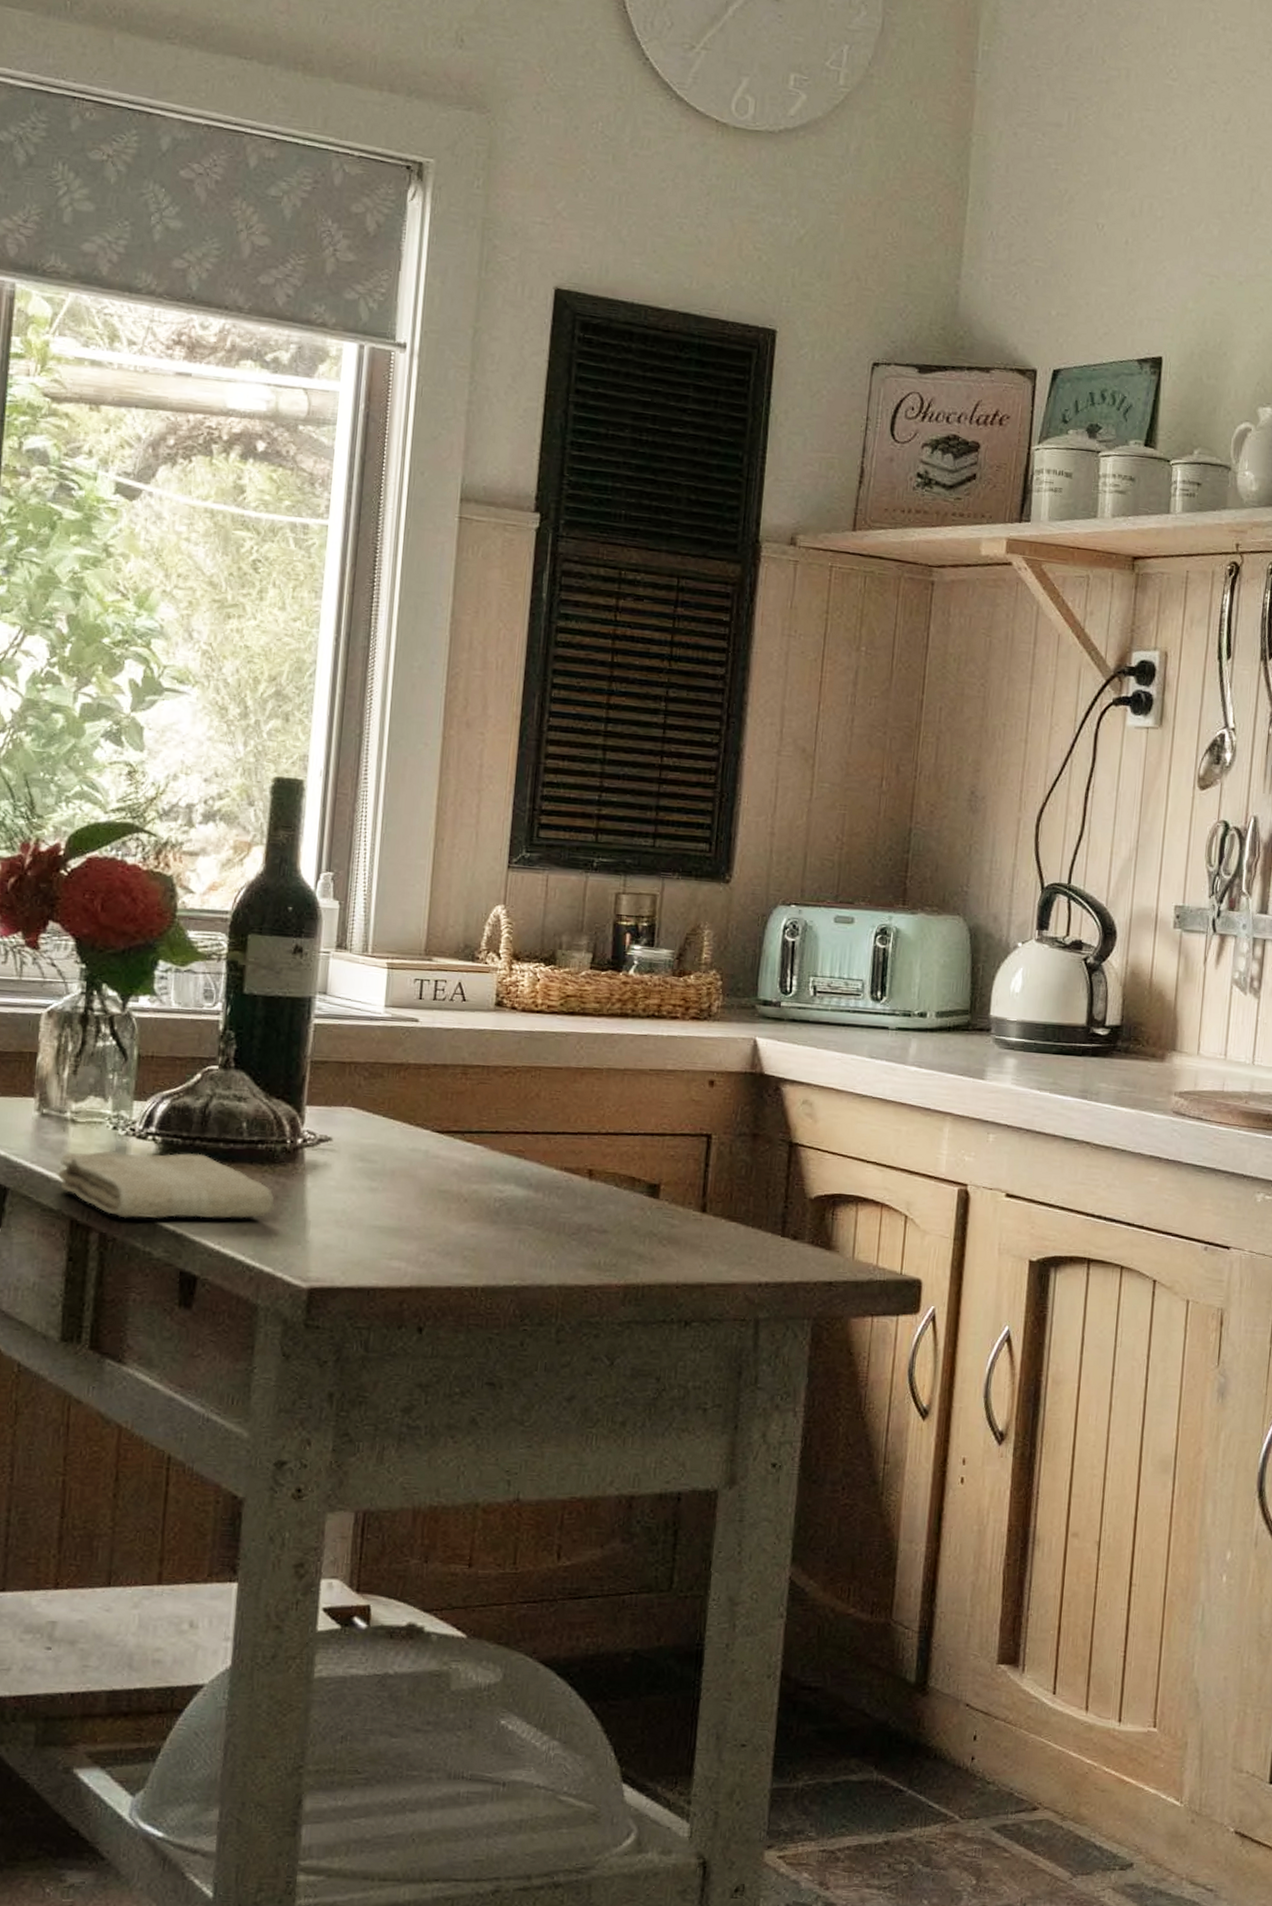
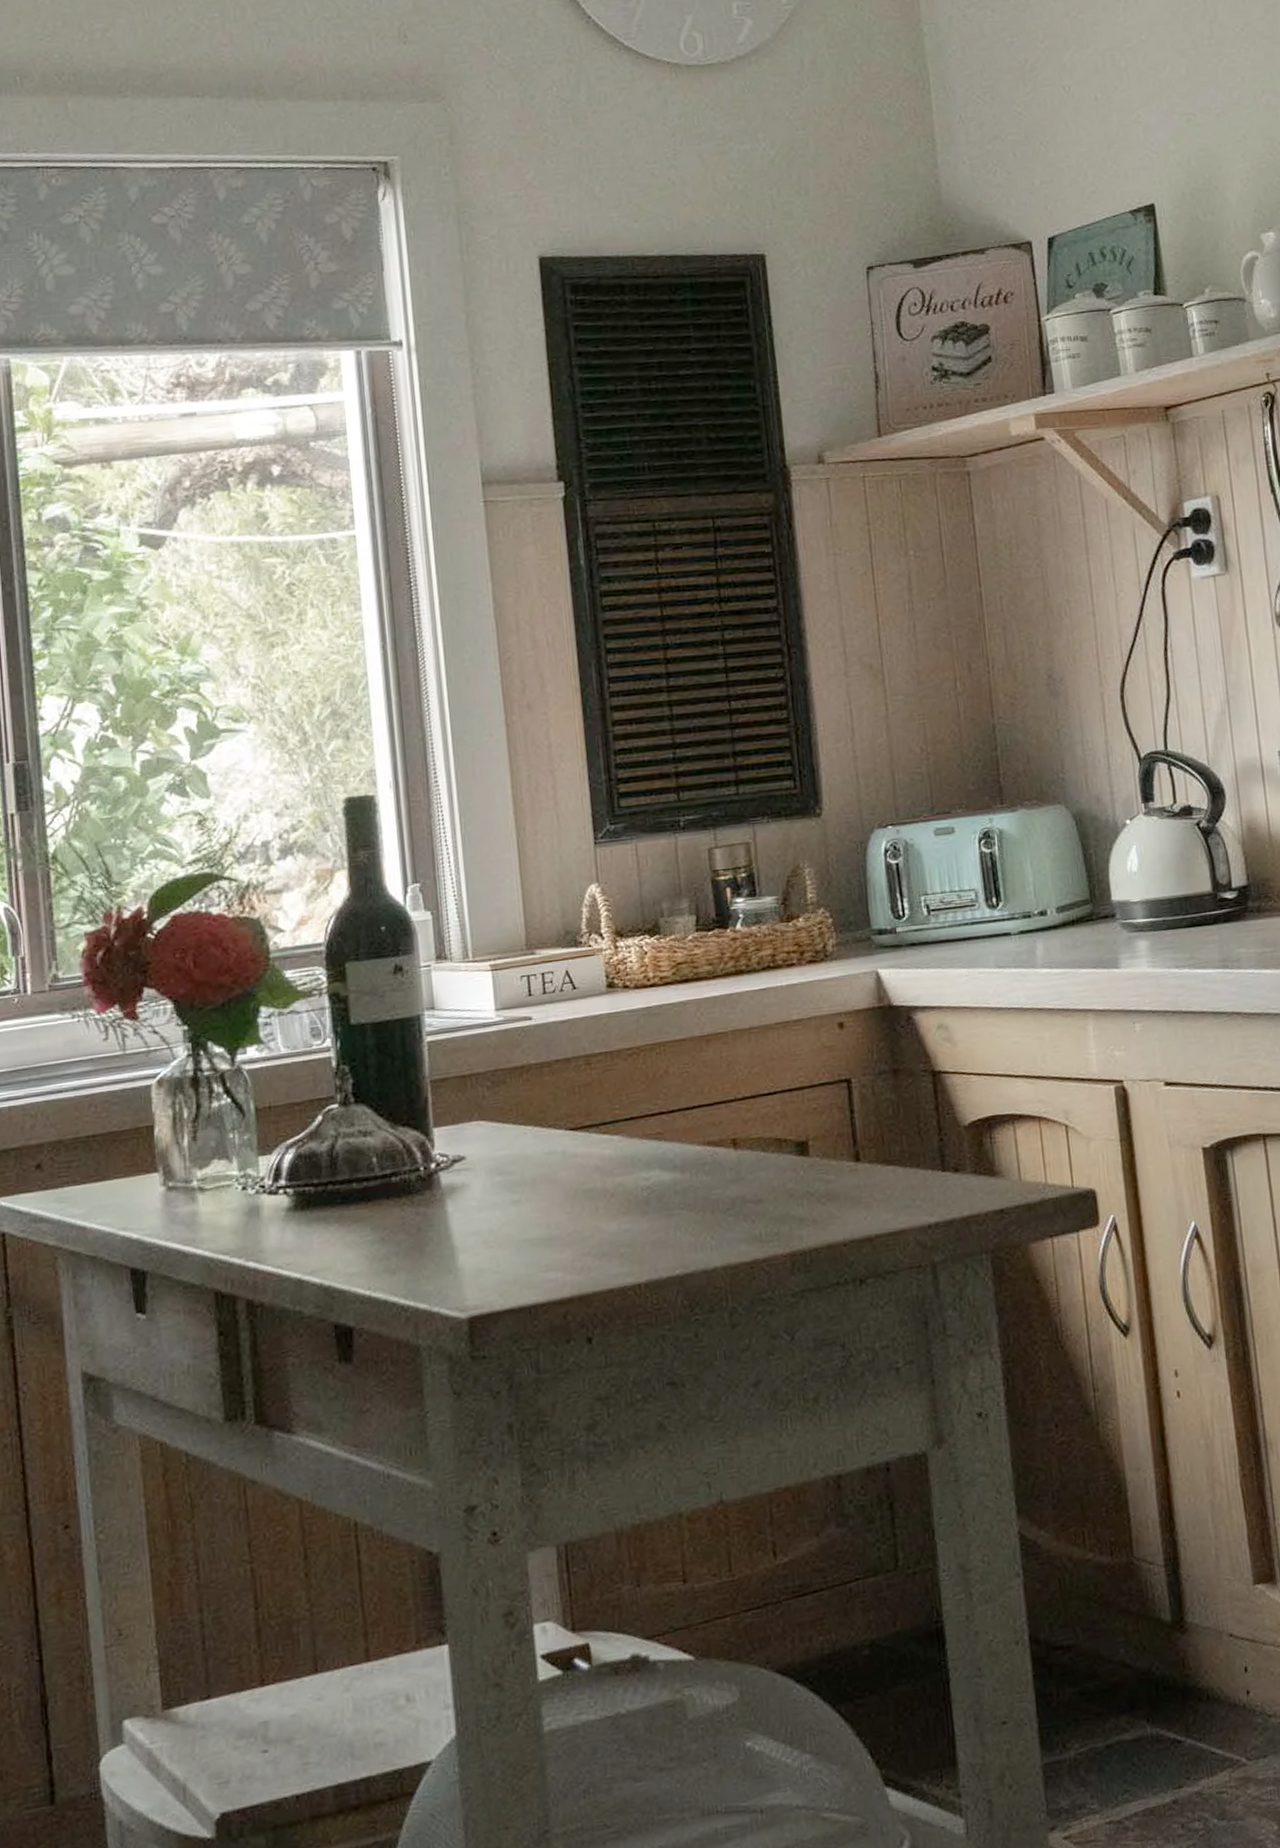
washcloth: present [57,1151,276,1219] -> none [193,1198,420,1281]

